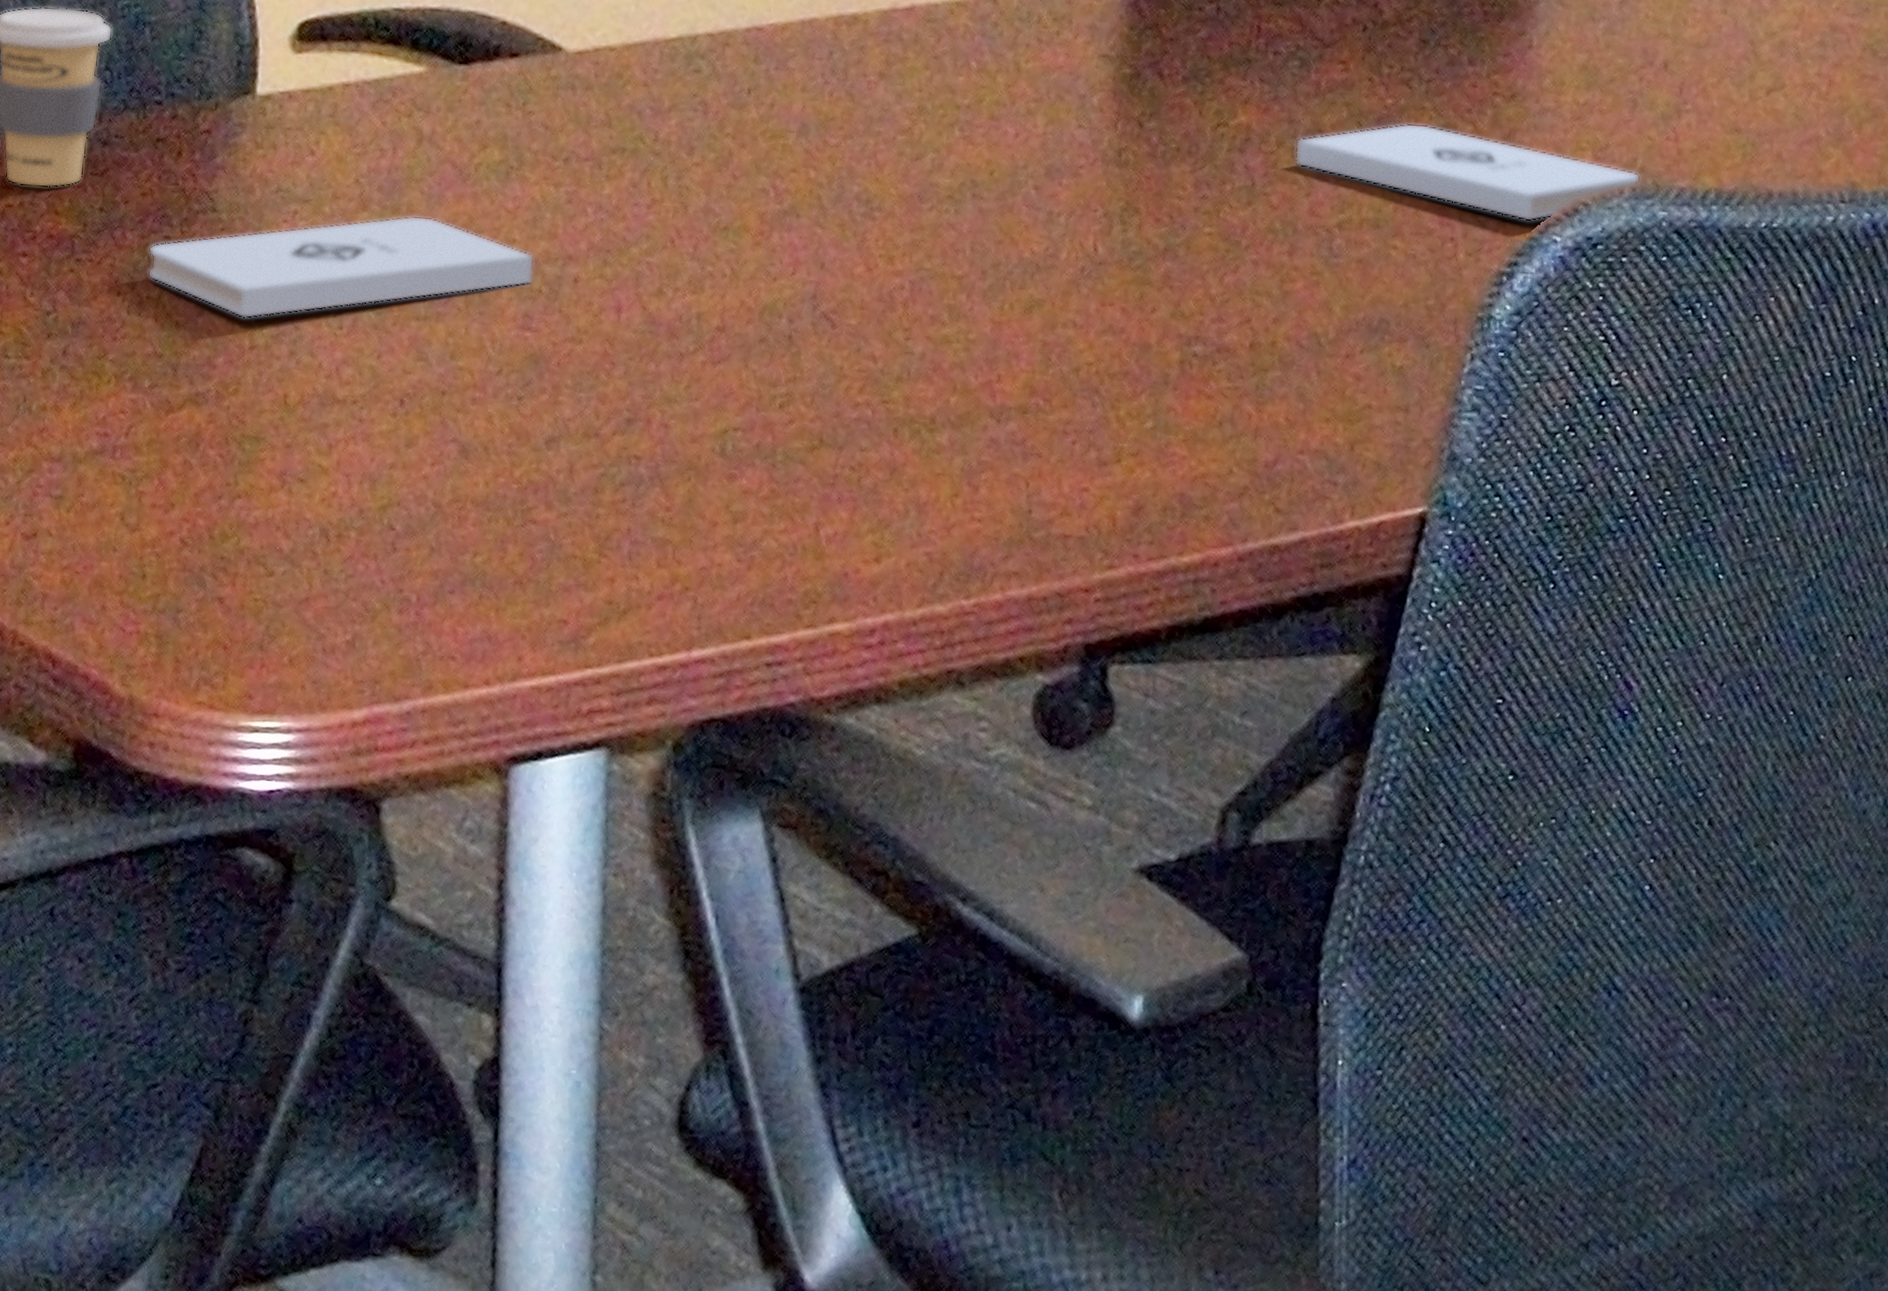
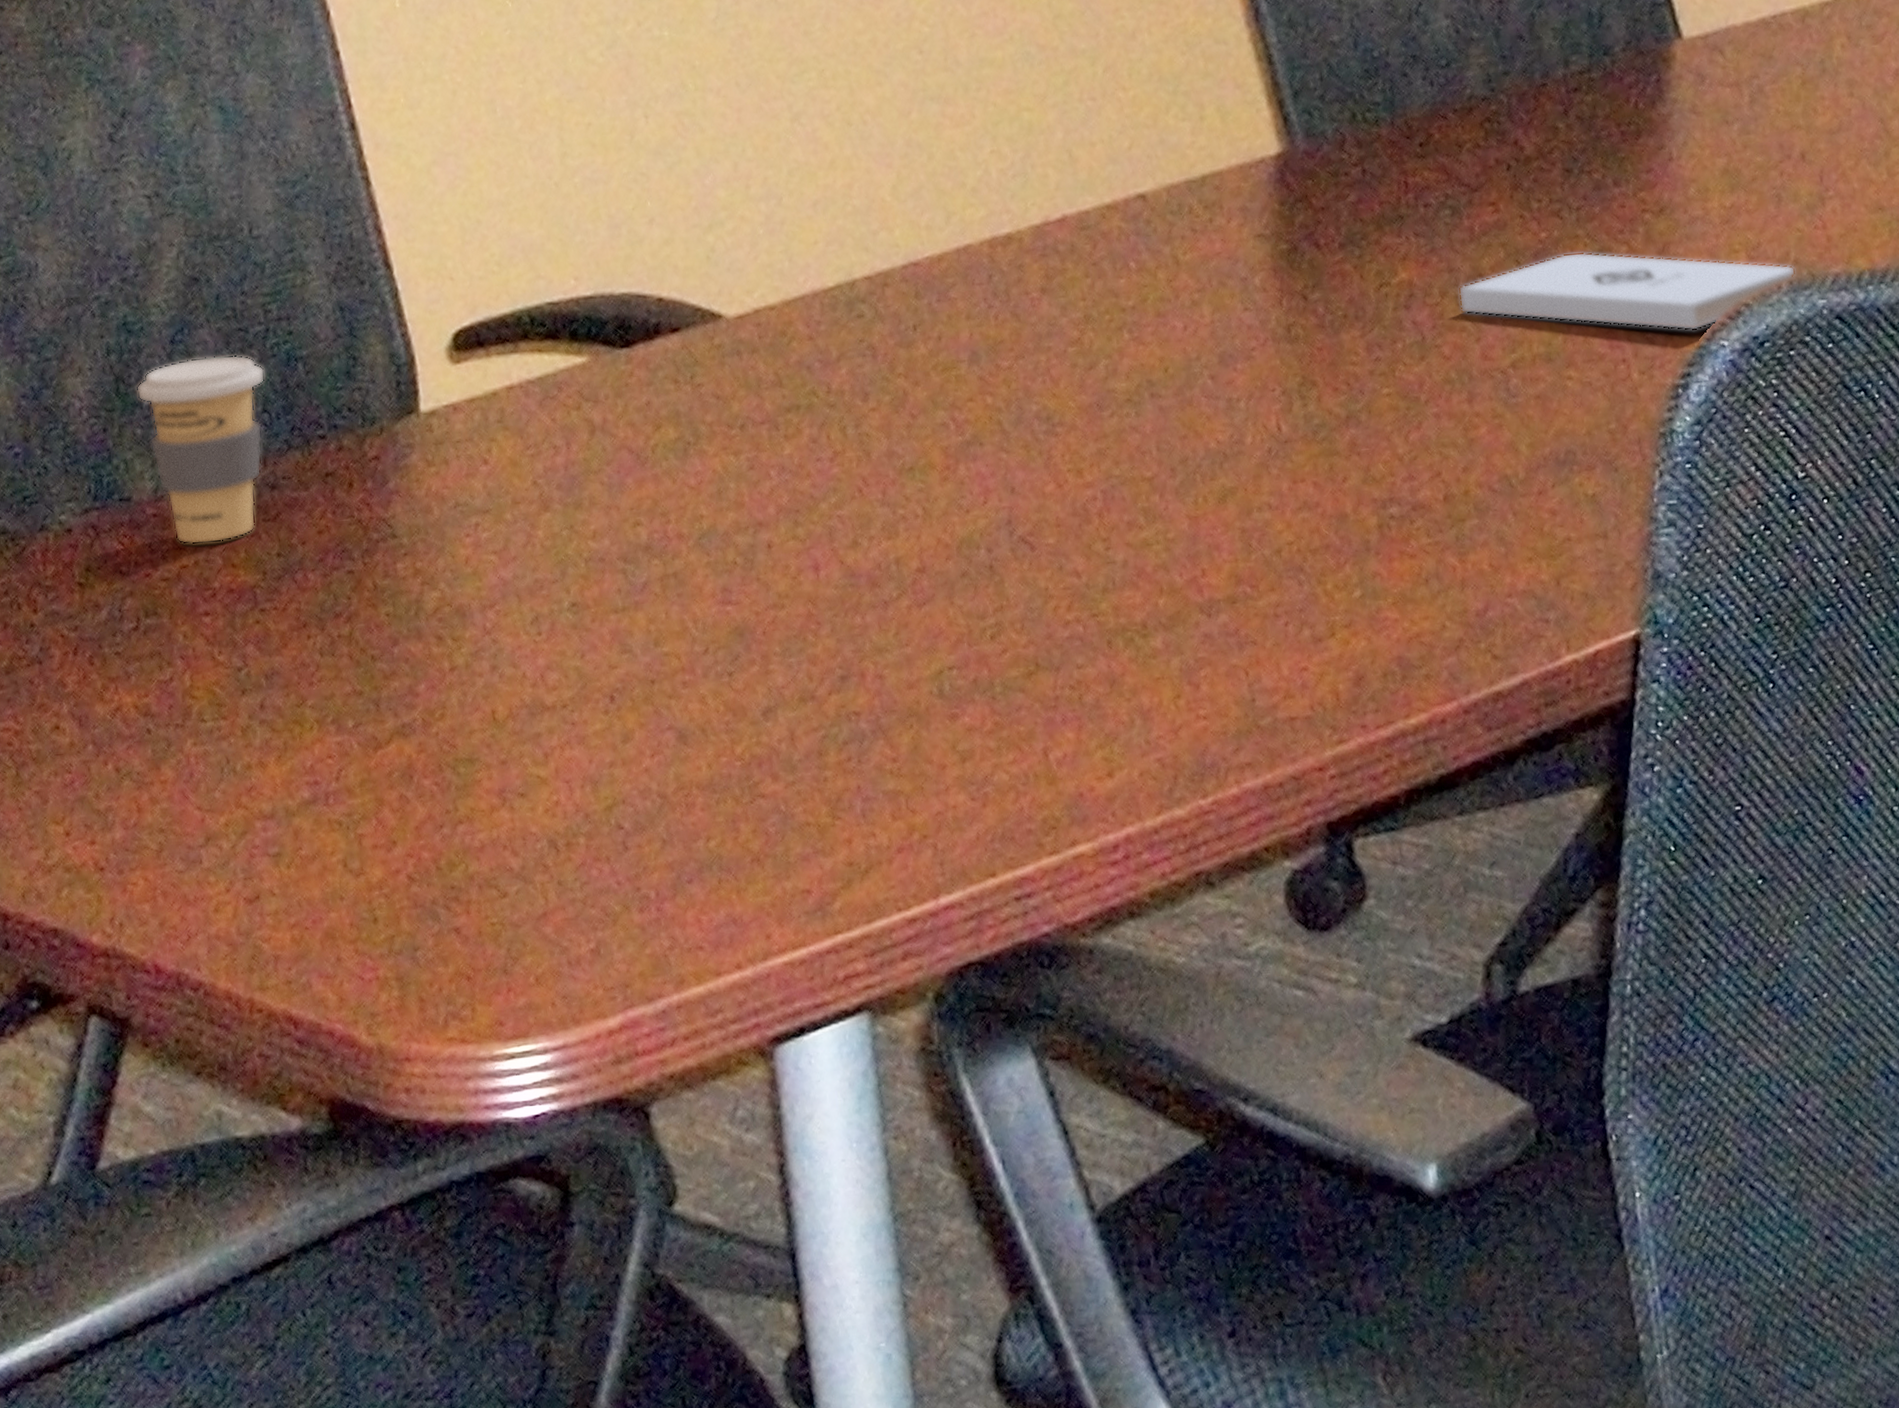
notepad: present [147,215,534,319] -> none [333,506,726,641]

